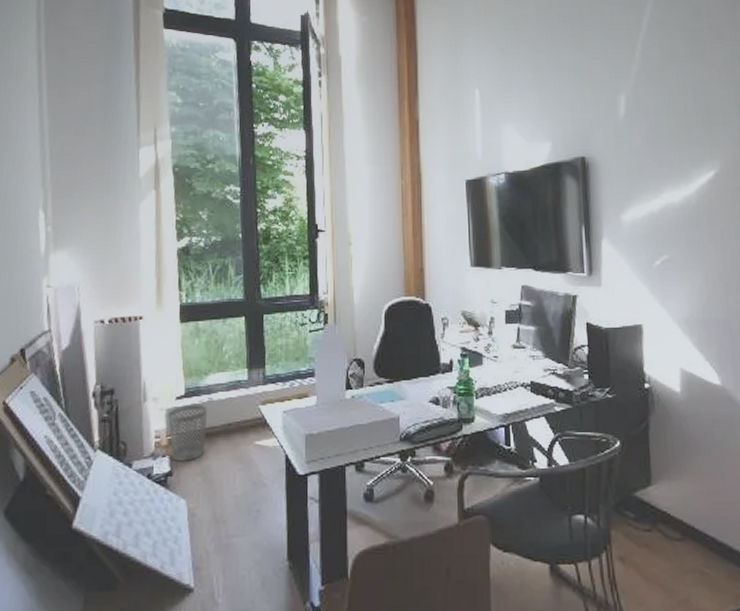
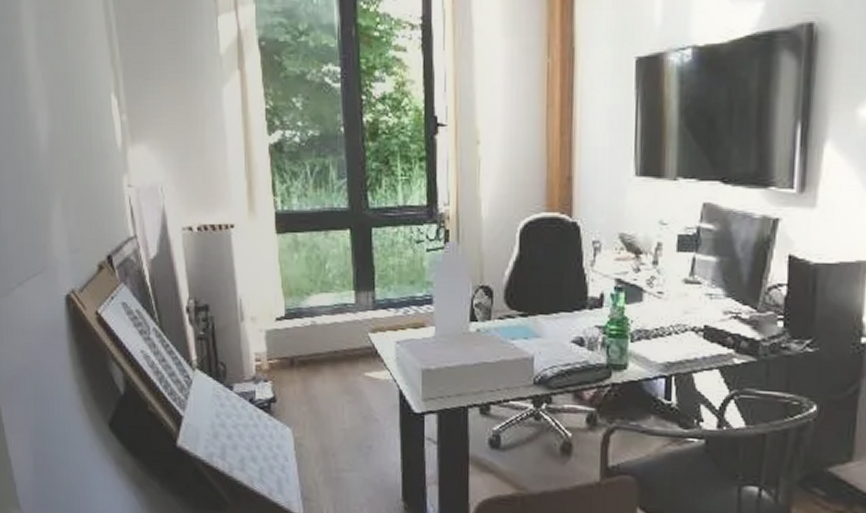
wastebasket: present [168,405,208,462] -> none [268,327,312,389]

